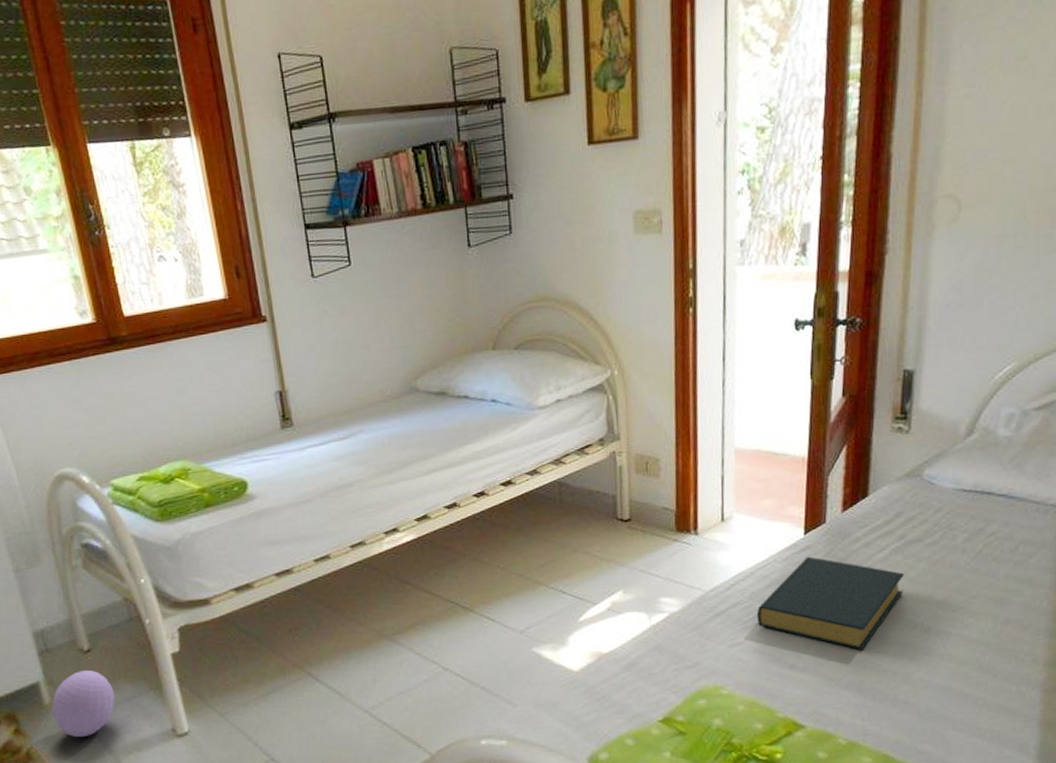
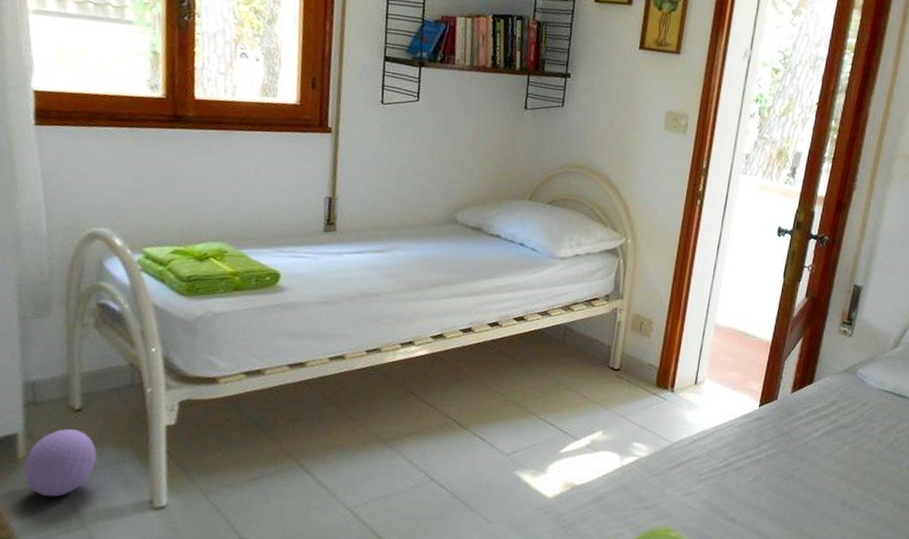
hardback book: present [756,556,904,650] -> none [710,426,832,514]

